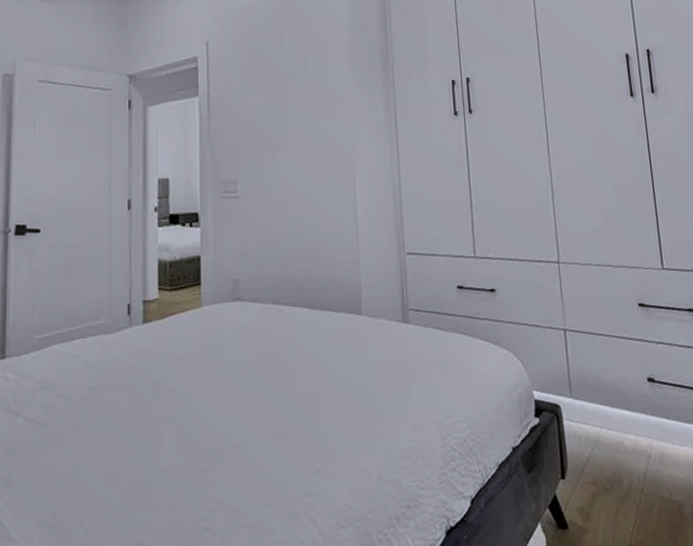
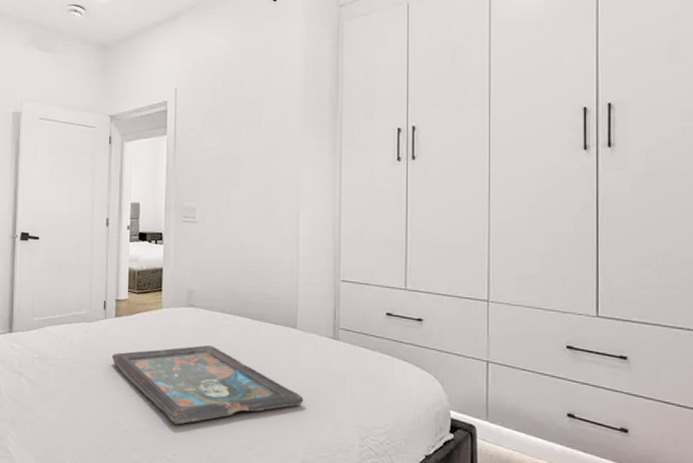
decorative tray: none [139,346,376,453] -> present [111,345,304,425]

